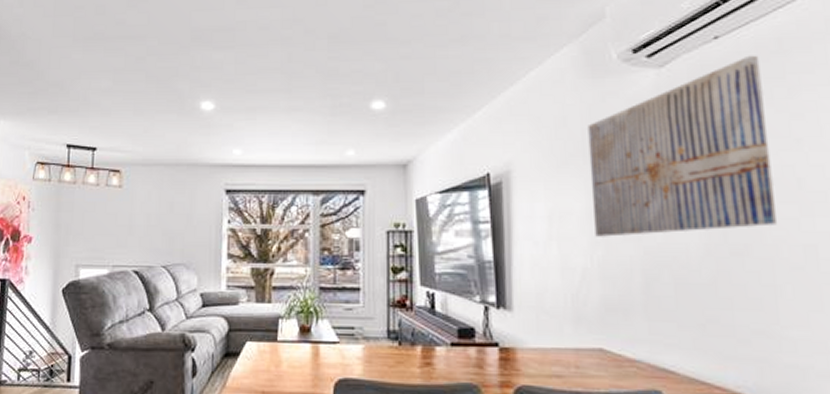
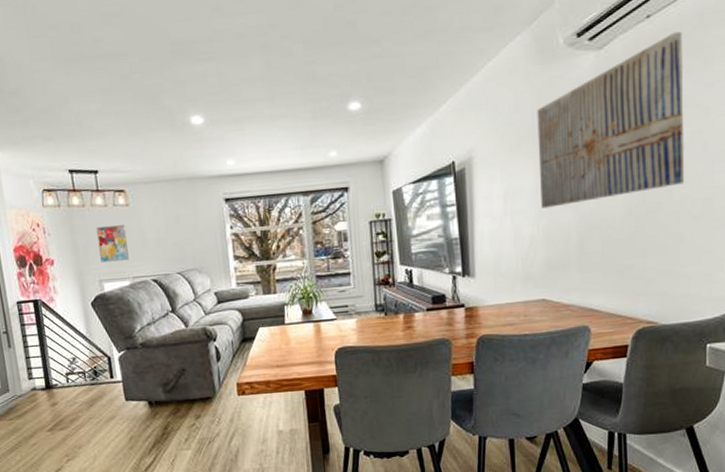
wall art: none [81,207,115,246] -> present [96,225,129,263]

